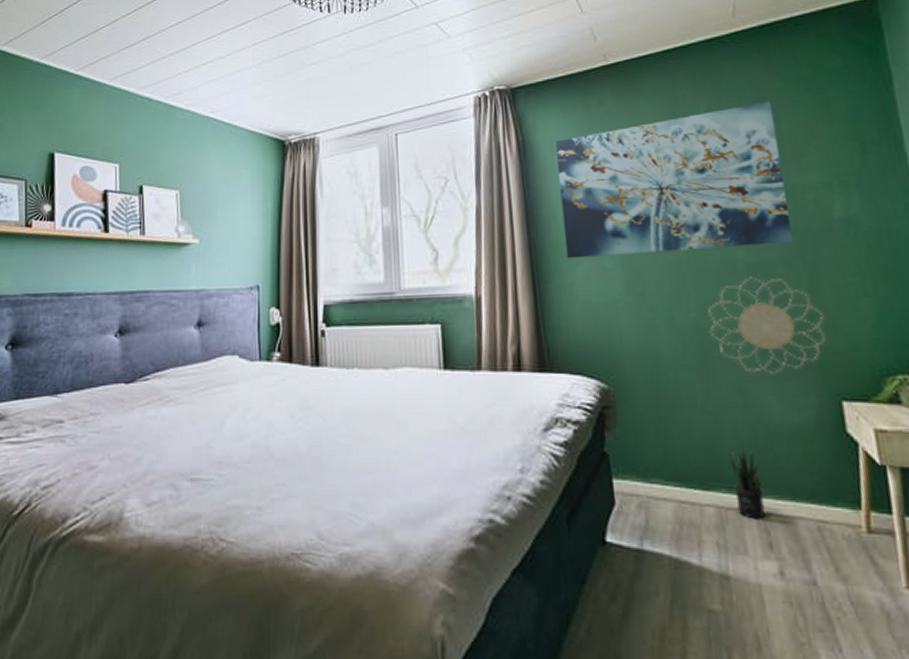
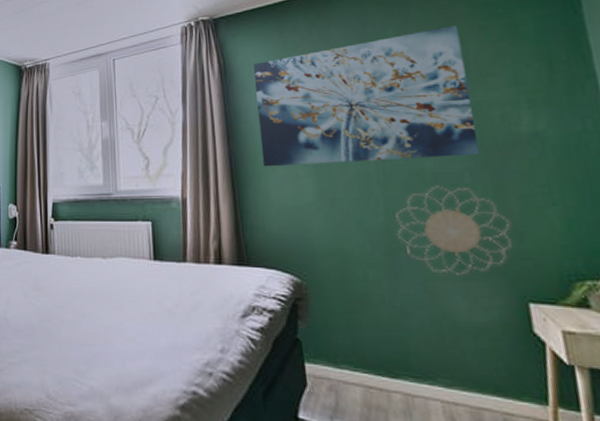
potted plant: present [729,451,765,519] -> none [416,344,451,408]

